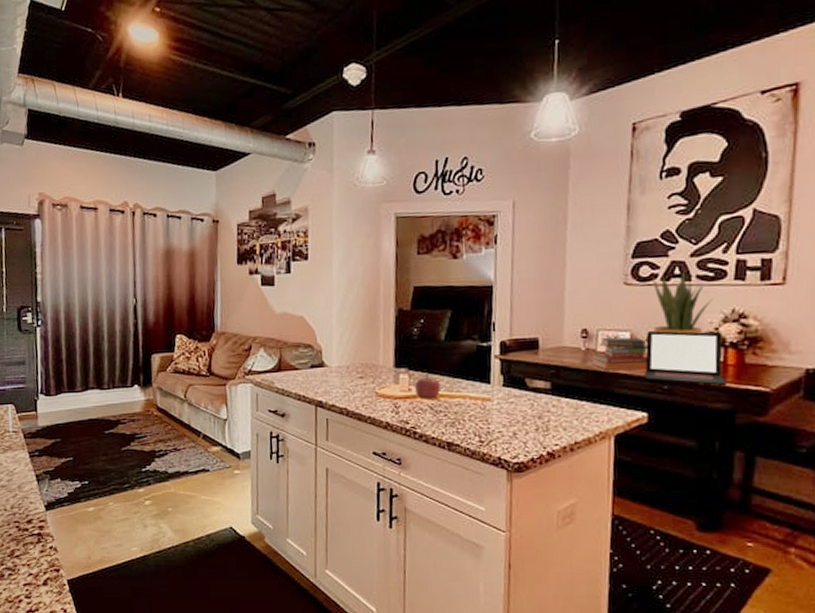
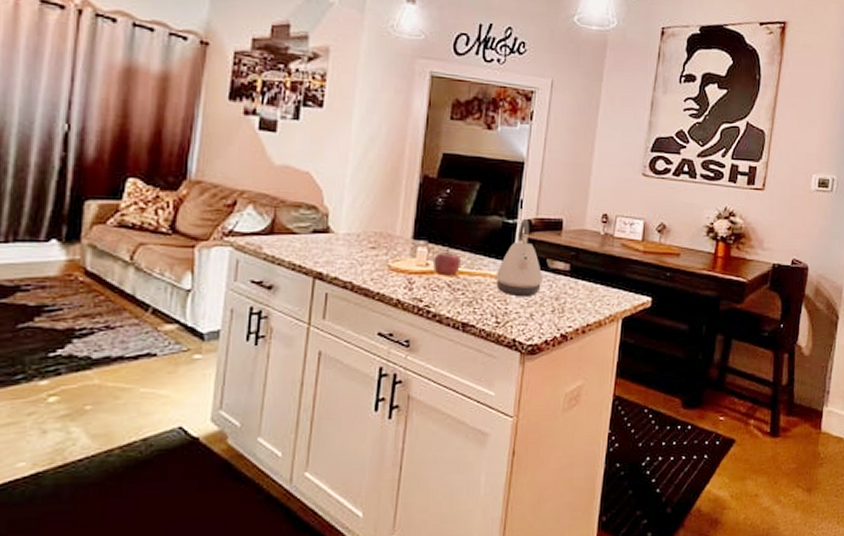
kettle: none [474,340,523,417] -> present [495,218,543,297]
books: present [591,337,648,370] -> none [608,223,657,257]
laptop: present [645,331,727,386] -> none [652,221,716,276]
planter: present [651,269,713,334] -> none [662,167,711,227]

